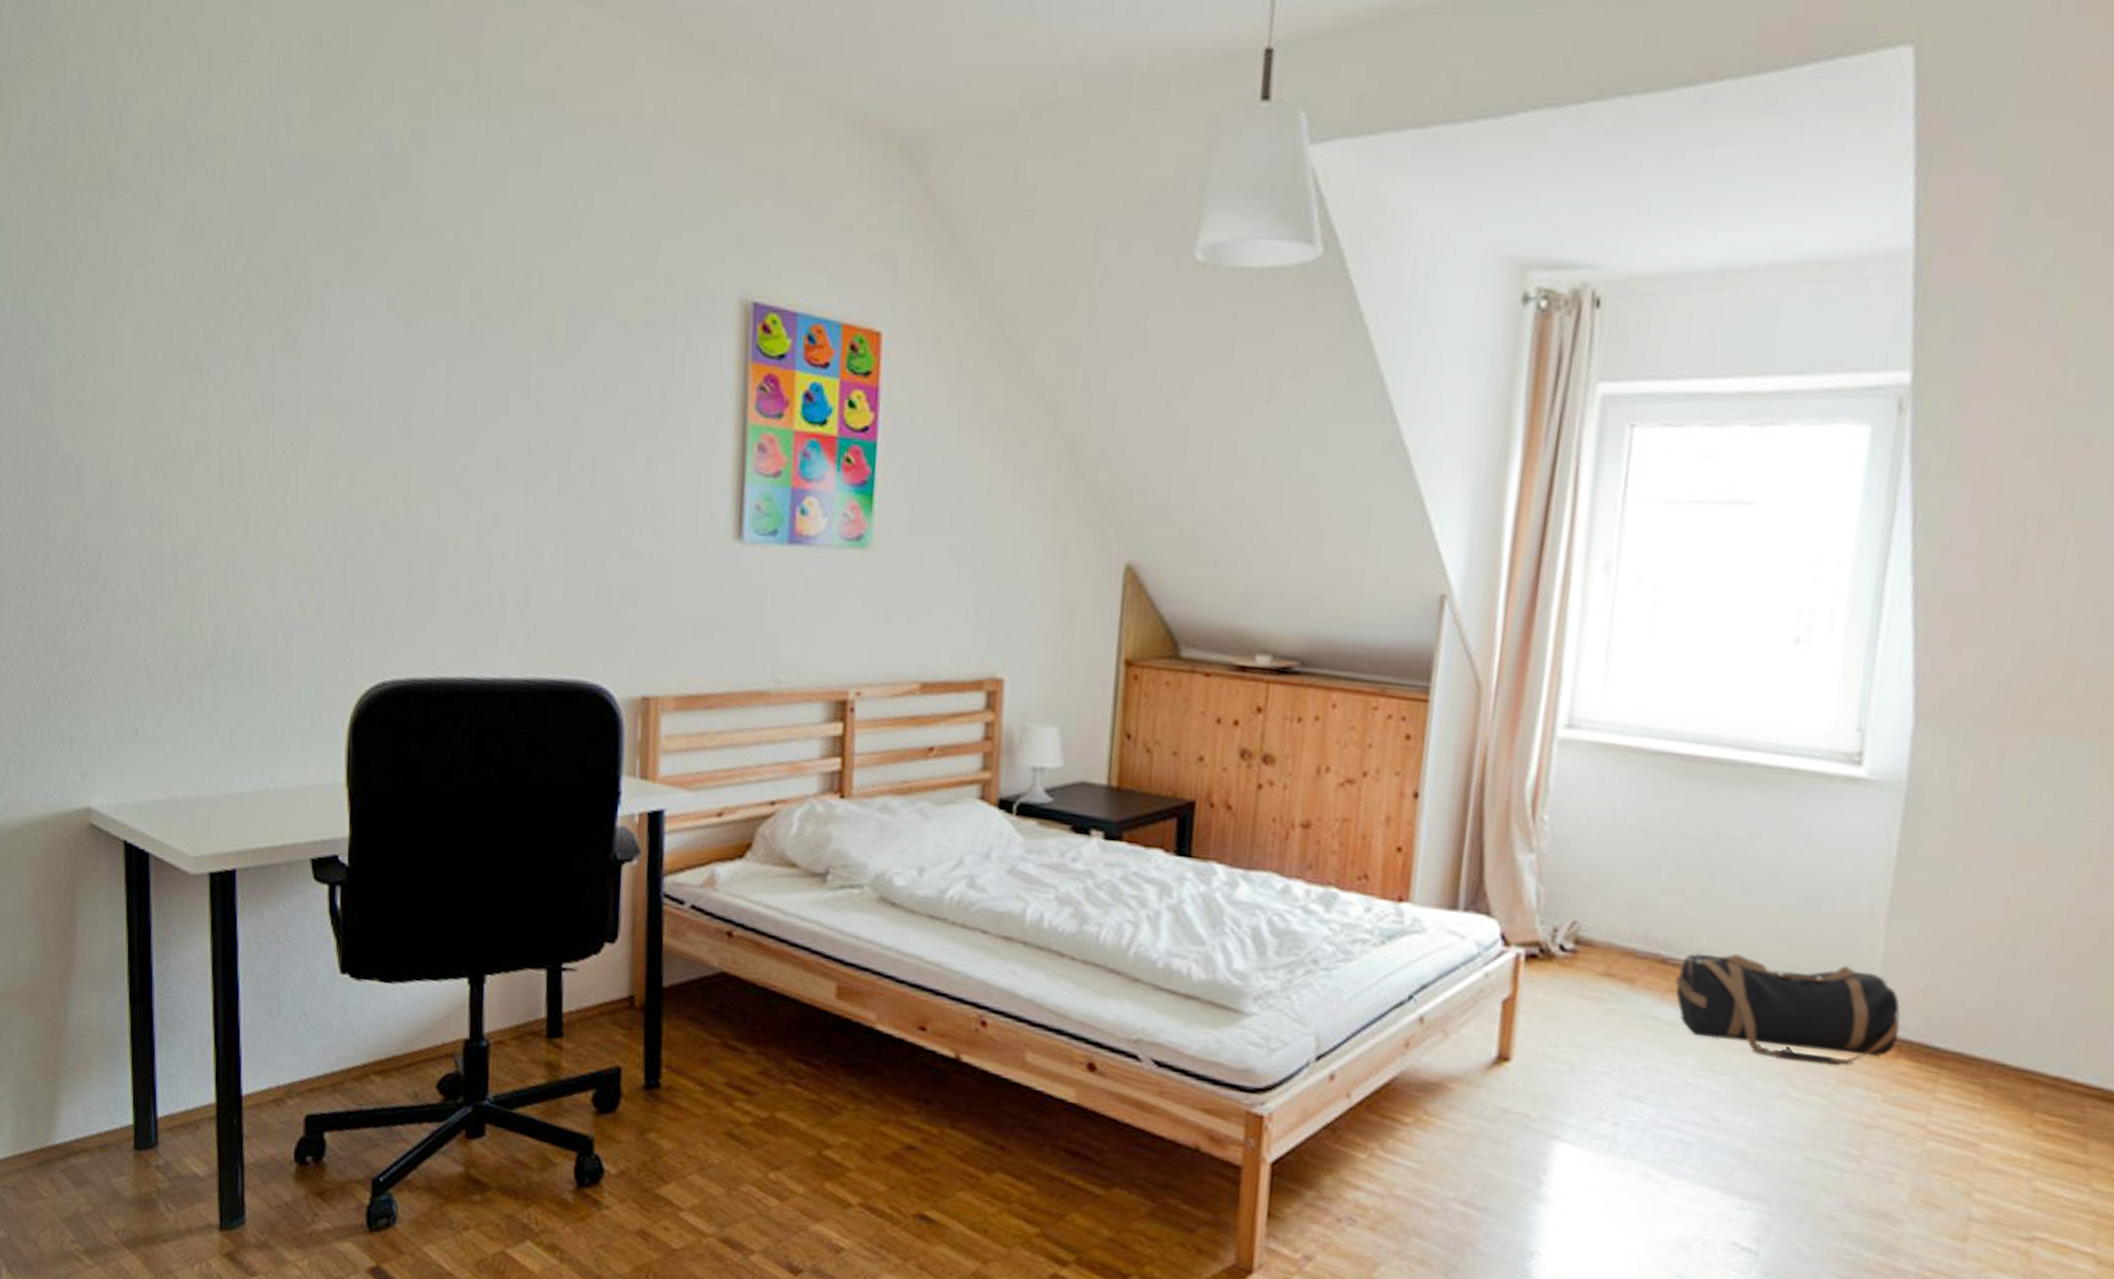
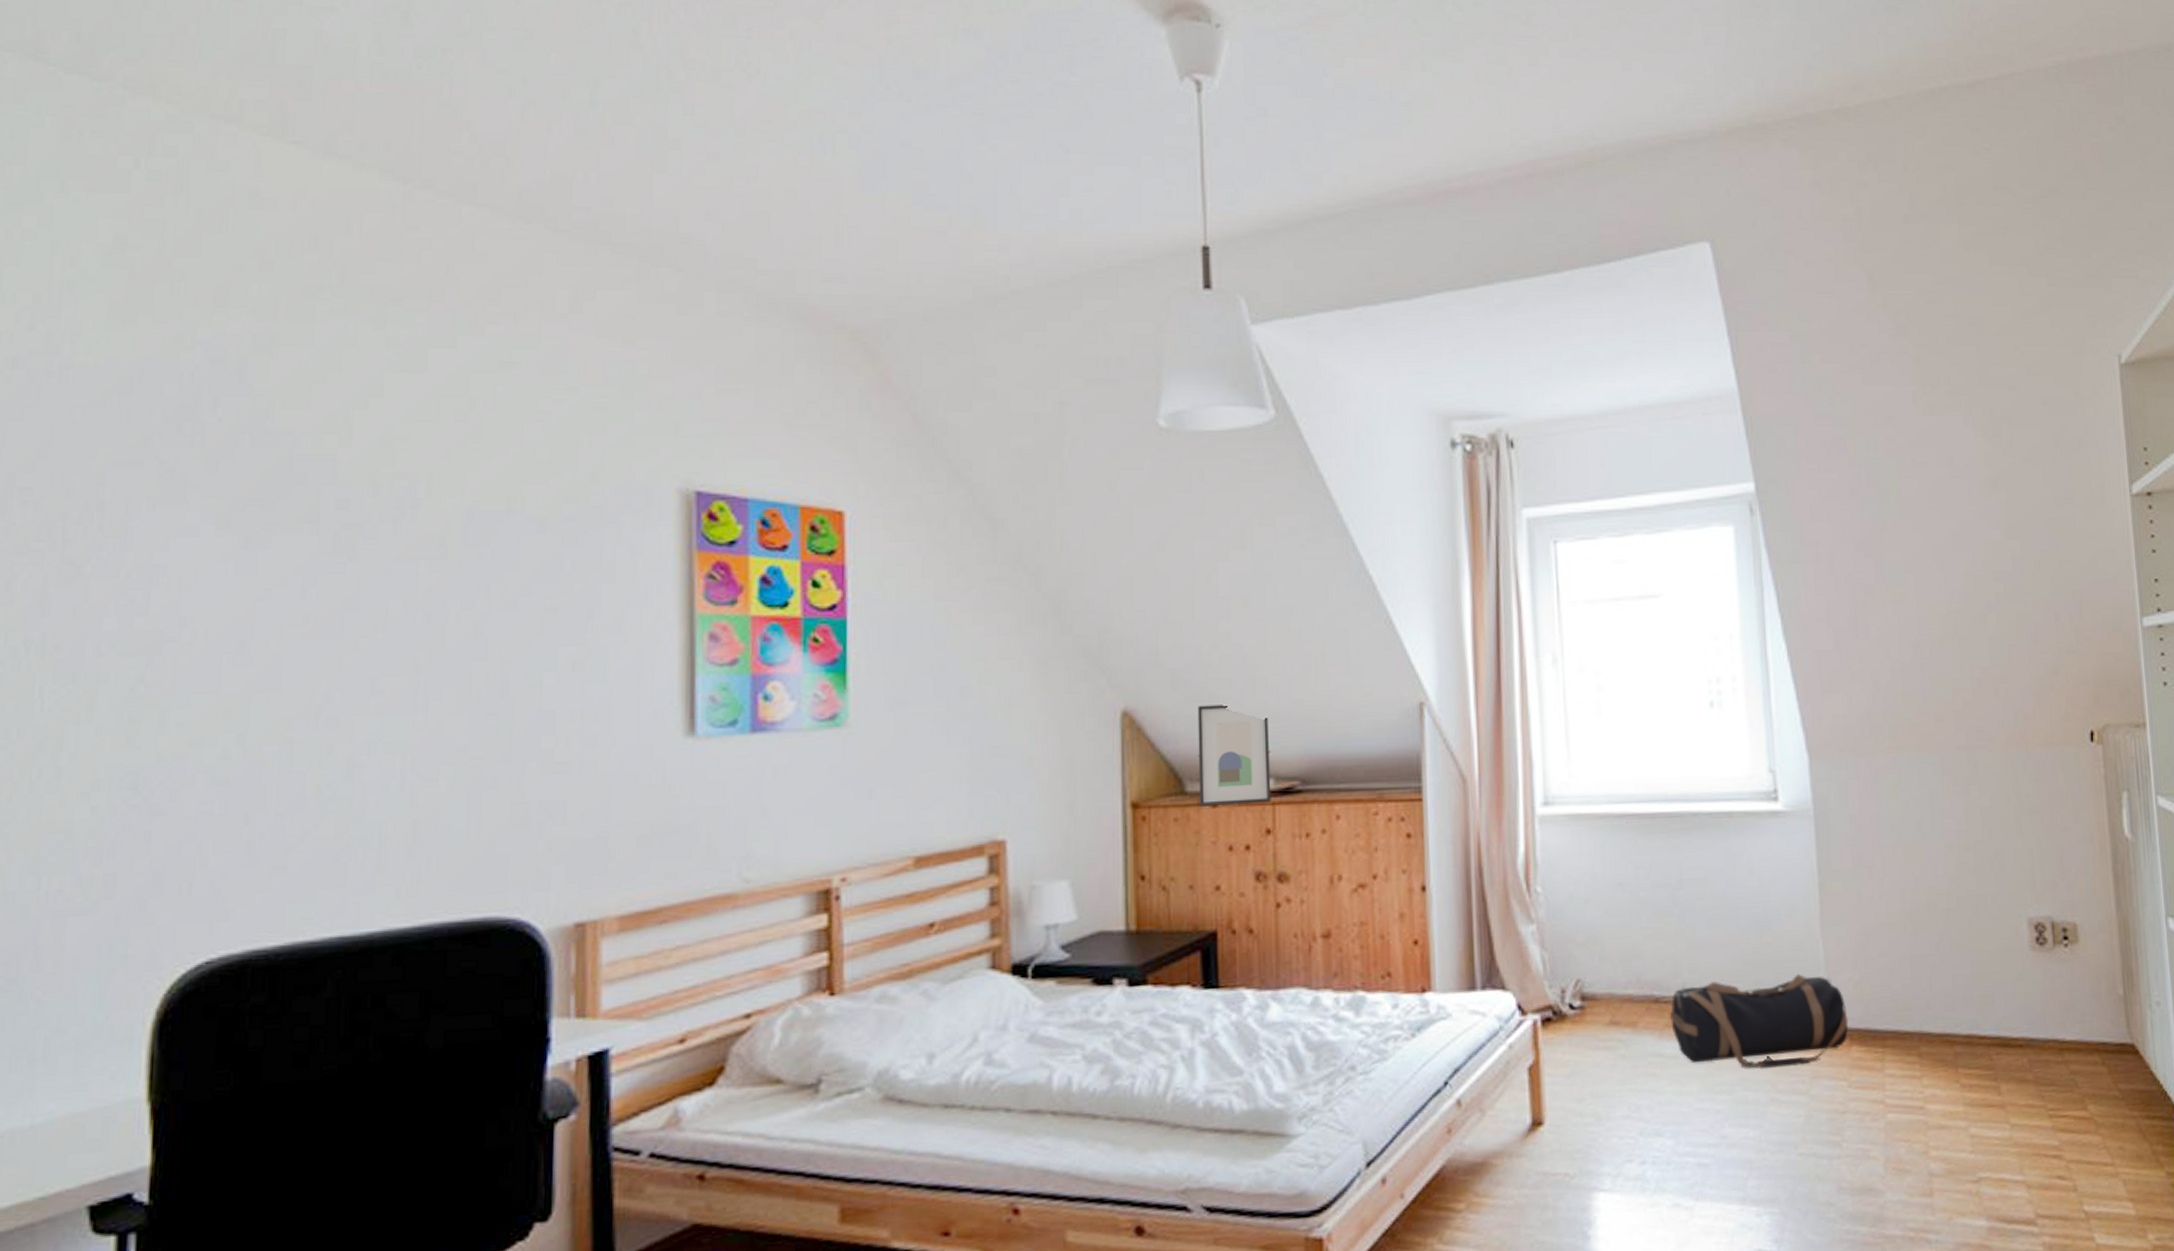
picture frame: none [1192,569,1274,680] -> present [1197,705,1272,807]

